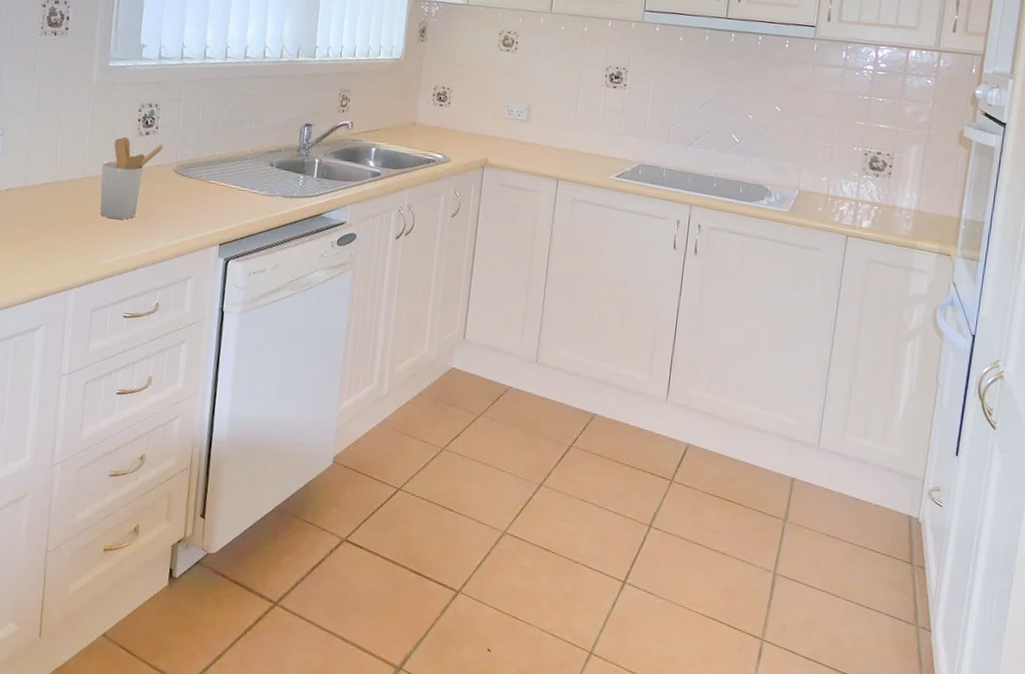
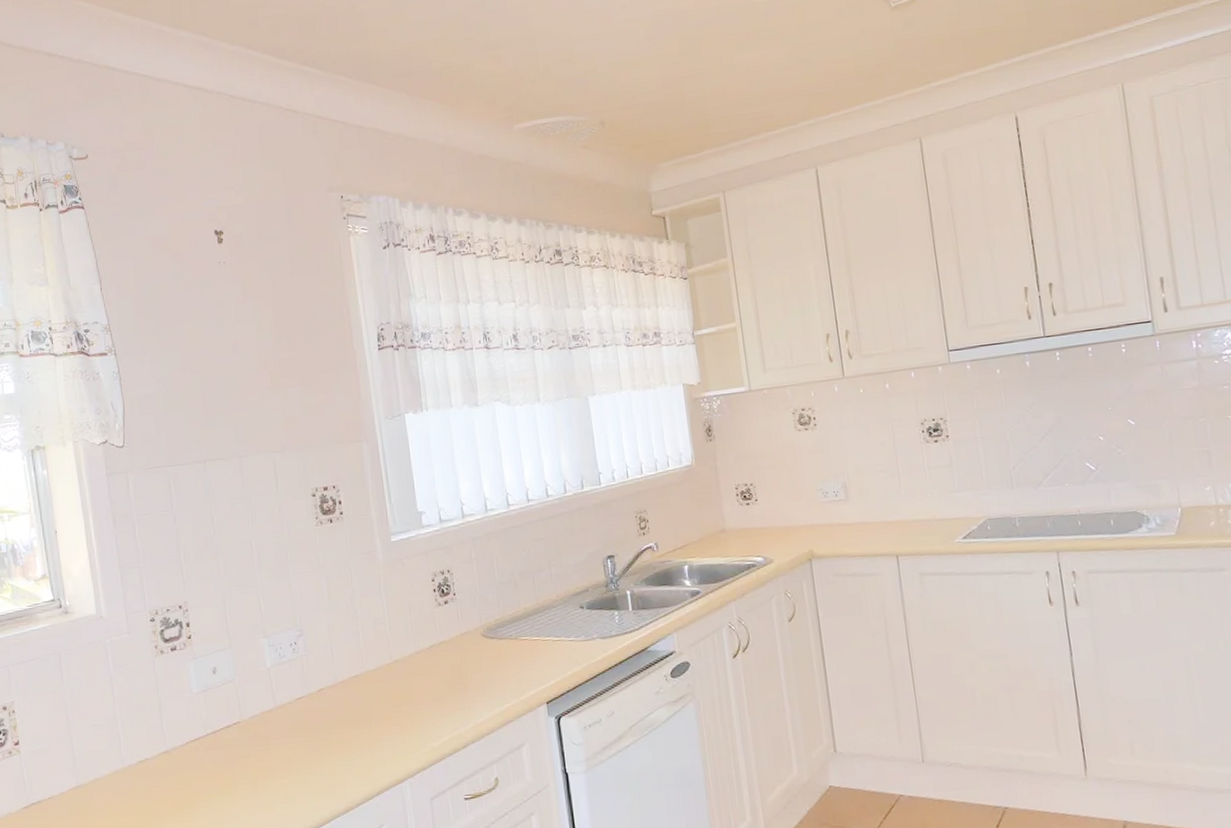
utensil holder: present [100,136,163,220] -> none [406,610,465,699]

